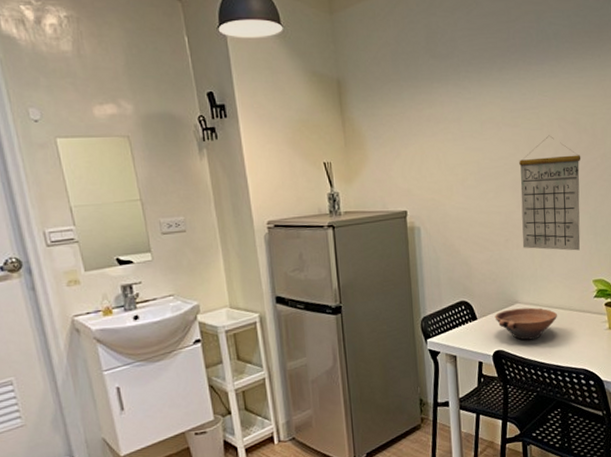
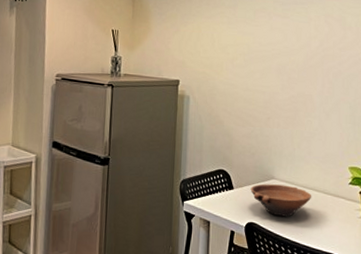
calendar: present [519,135,581,251] -> none [283,28,345,137]

